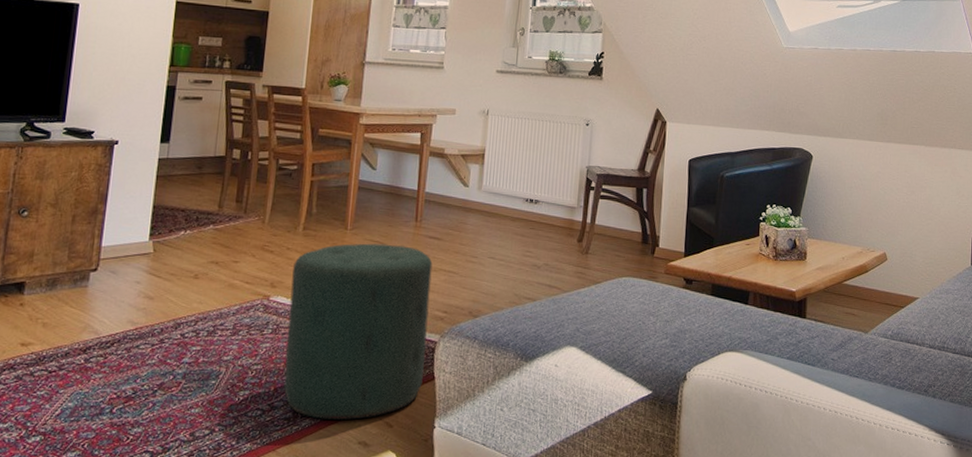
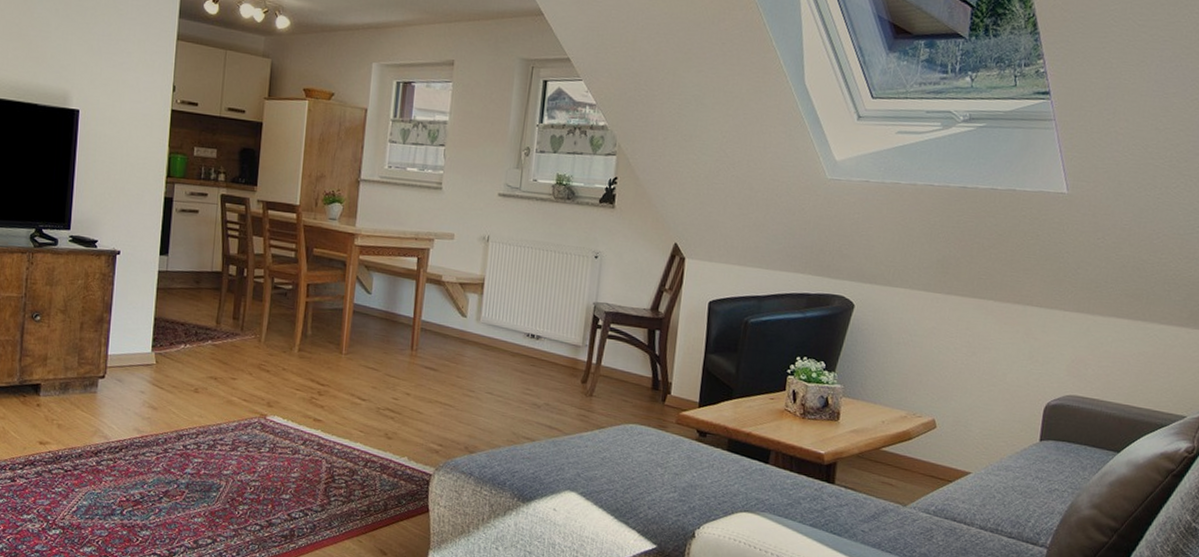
ottoman: present [283,243,433,420] -> none [280,368,428,544]

